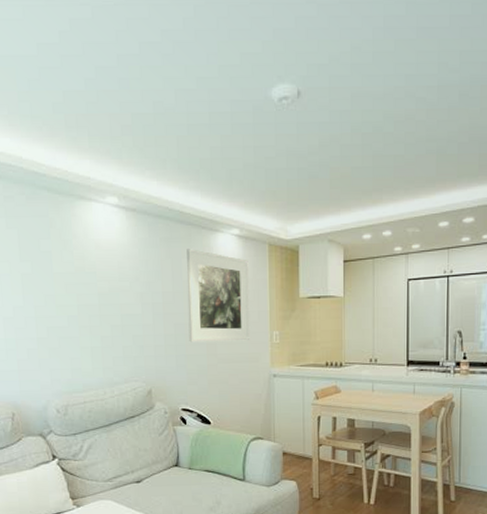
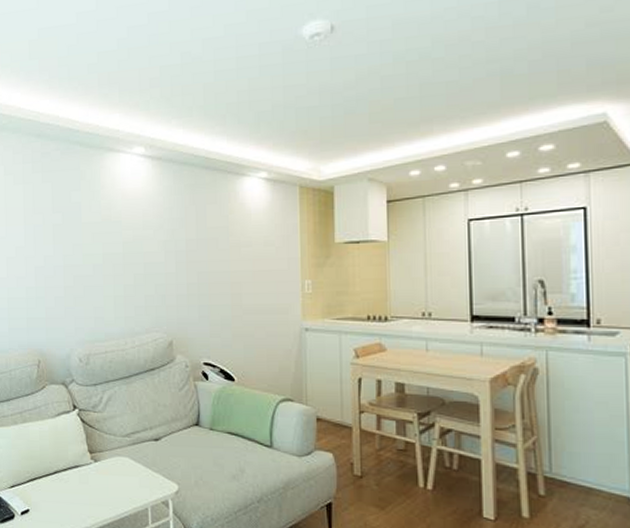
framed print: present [187,249,251,342] -> none [211,194,279,292]

